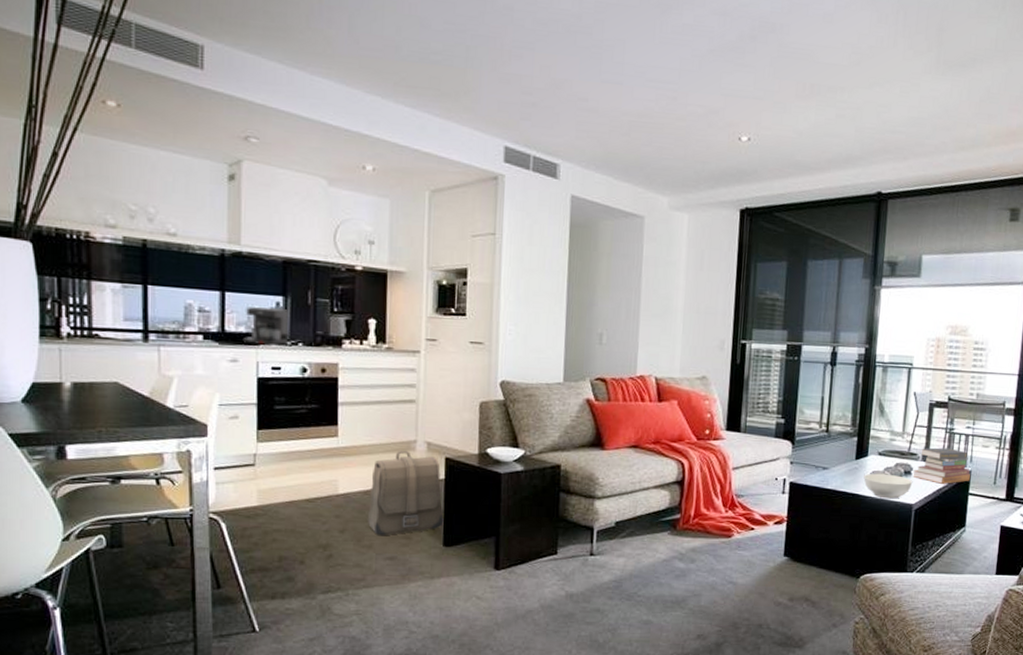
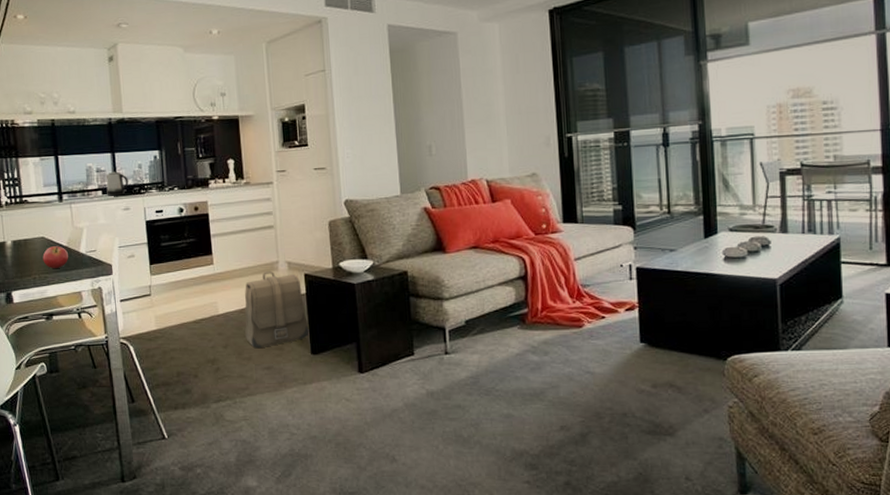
fruit: none [114,395,151,423] -> present [42,246,69,269]
kettle: none [209,313,240,344] -> present [105,171,129,196]
coffee maker: present [243,307,289,347] -> none [131,160,166,195]
bowl: present [863,473,913,499] -> none [716,249,773,275]
books: present [912,447,971,484] -> none [771,216,841,255]

